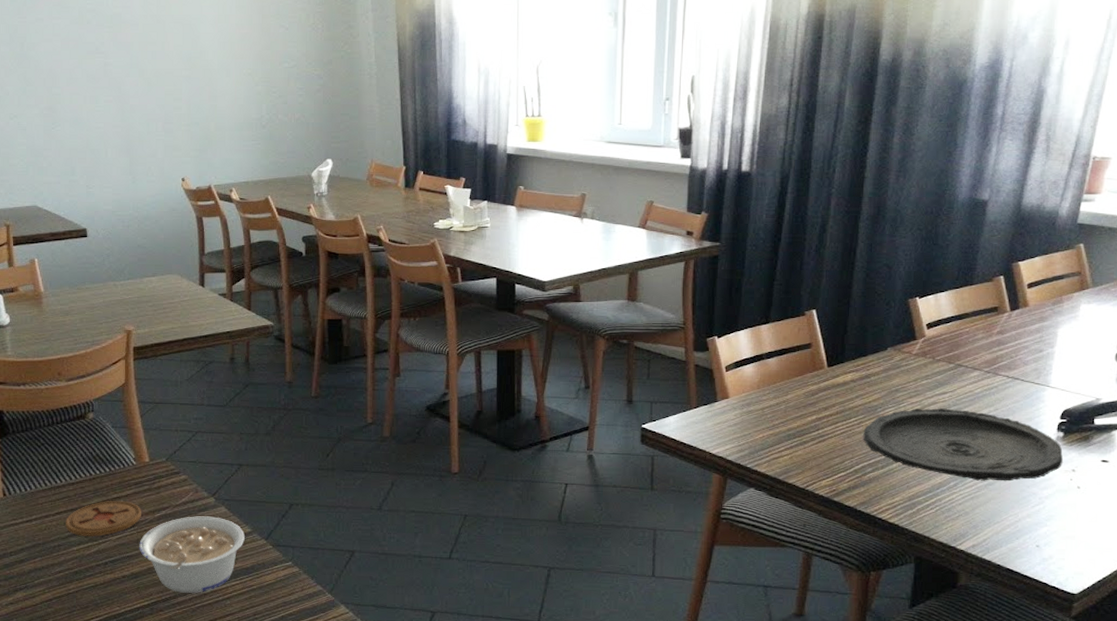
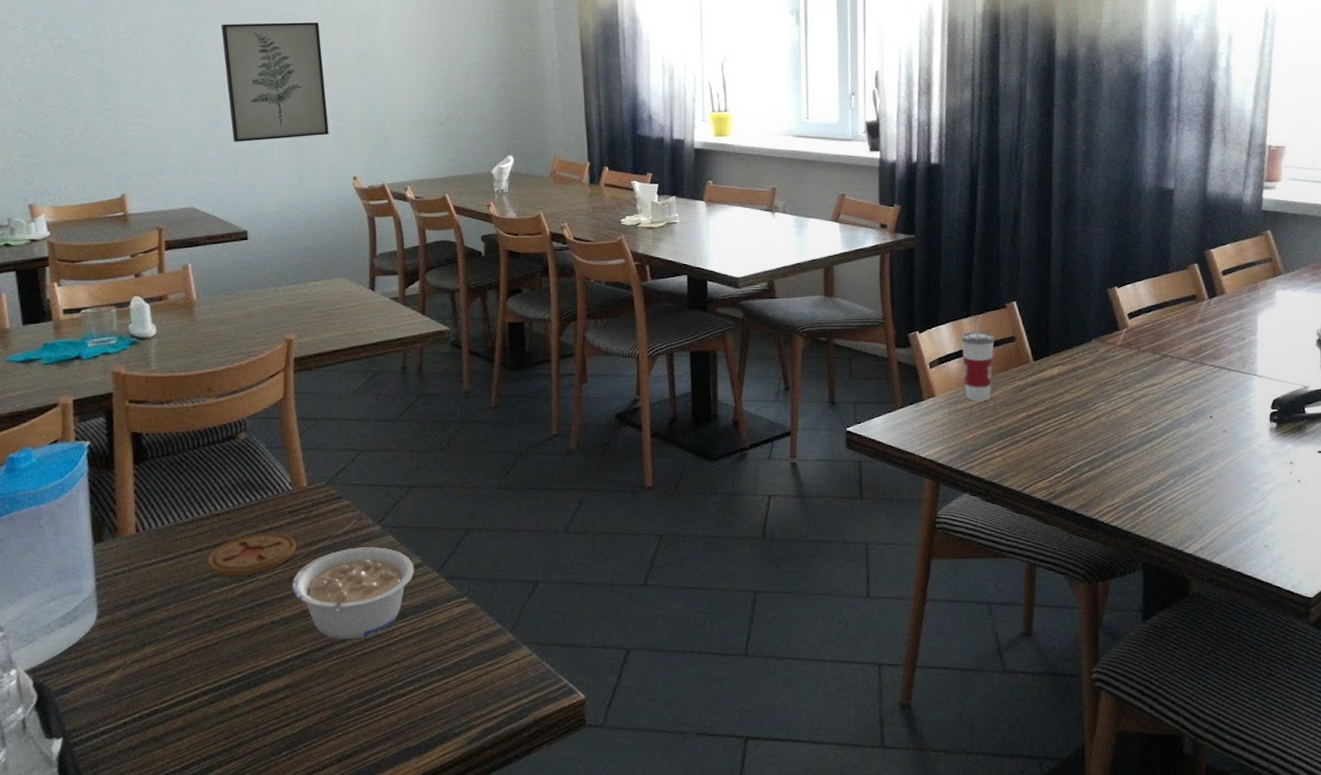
wall art: none [52,24,158,143] -> present [221,22,329,142]
cup: none [758,322,791,404] -> present [961,315,994,402]
plate: present [863,408,1063,482] -> none [1075,401,1280,477]

